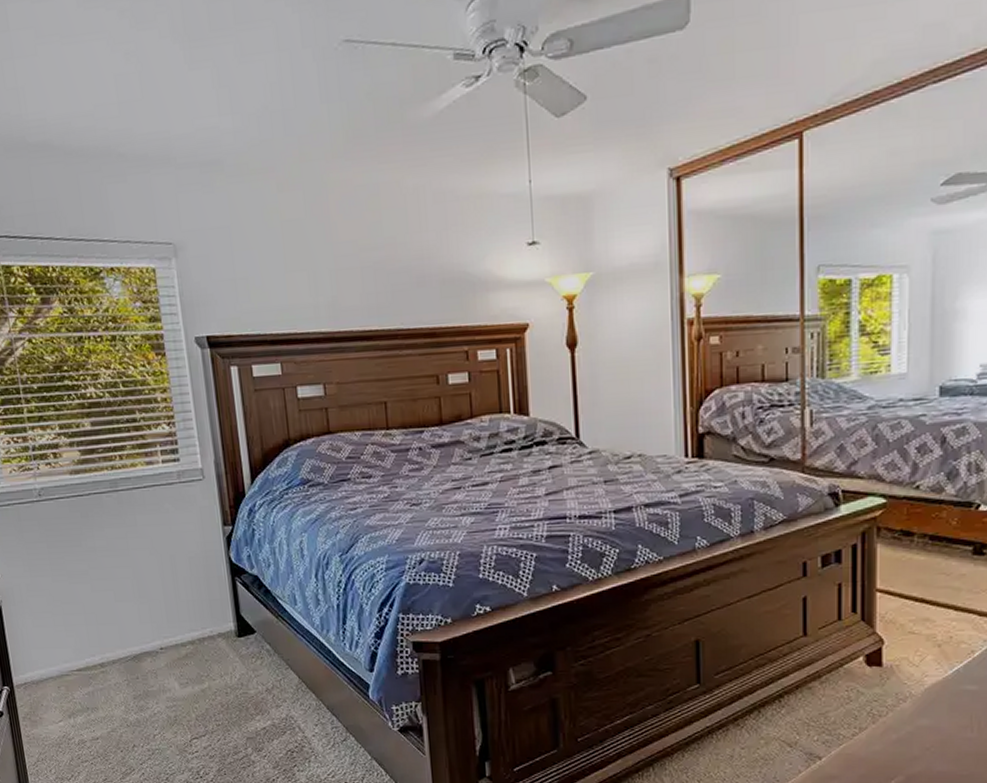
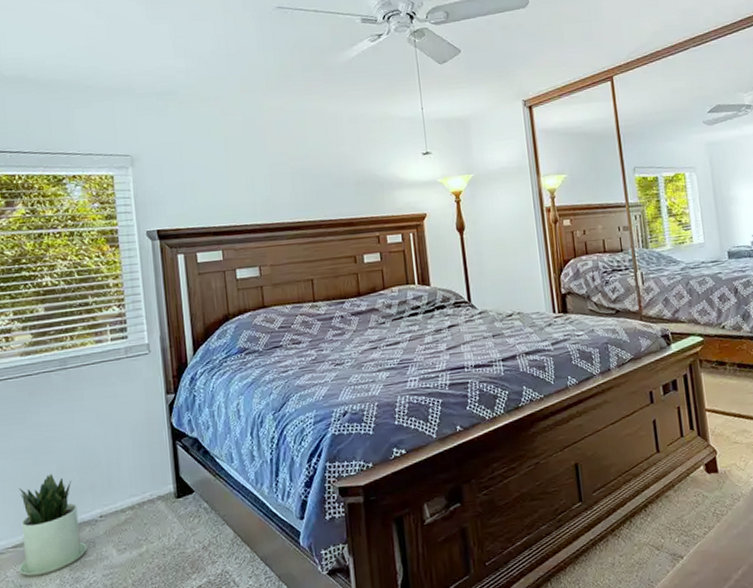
planter: none [78,600,150,701] -> present [18,473,88,577]

